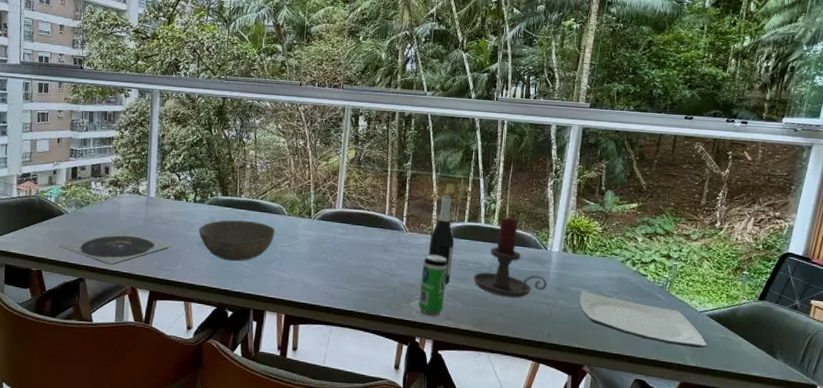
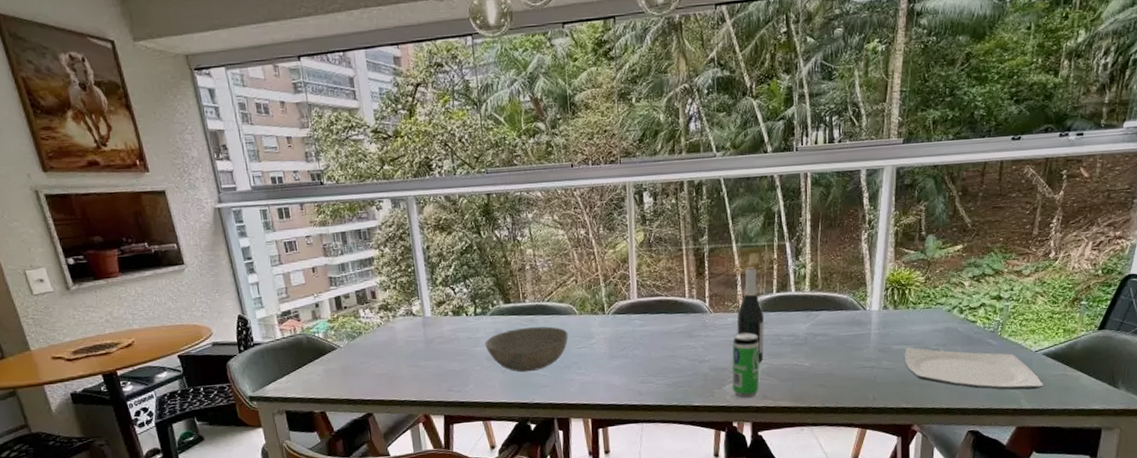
plate: present [58,231,172,265] -> none [338,357,460,395]
candle holder: present [473,217,547,298] -> none [788,281,868,366]

